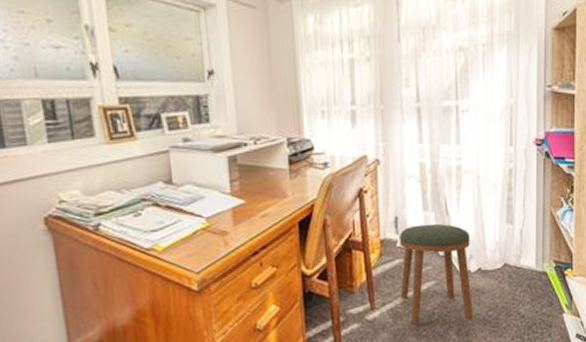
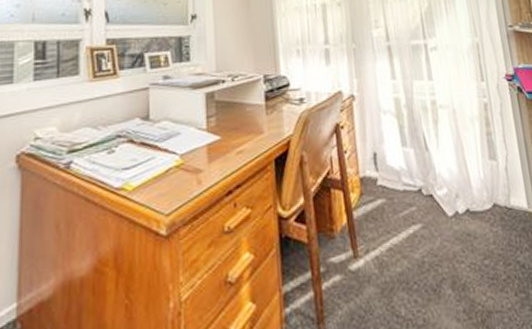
stool: present [399,223,473,324] -> none [379,160,468,275]

